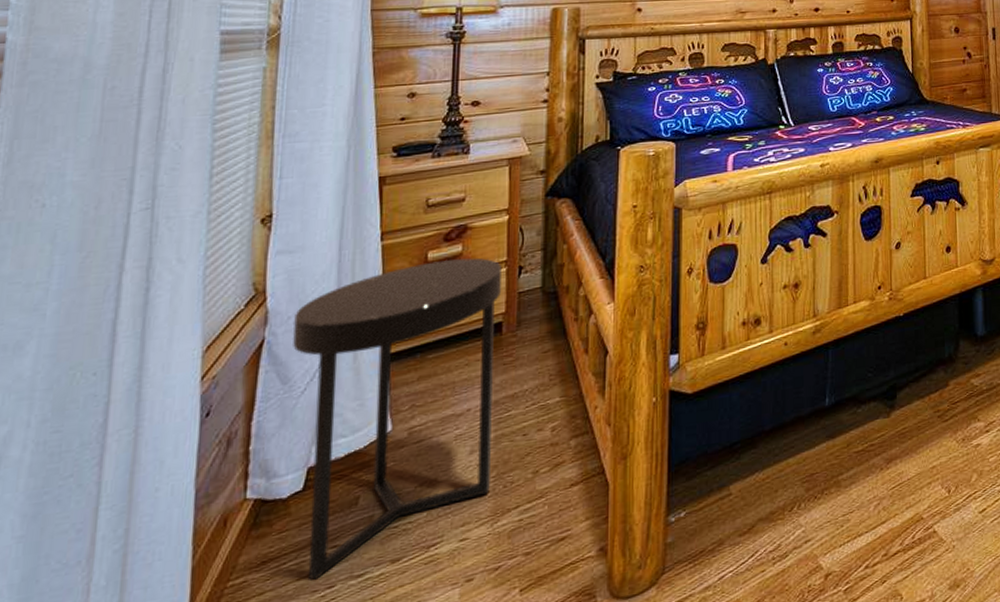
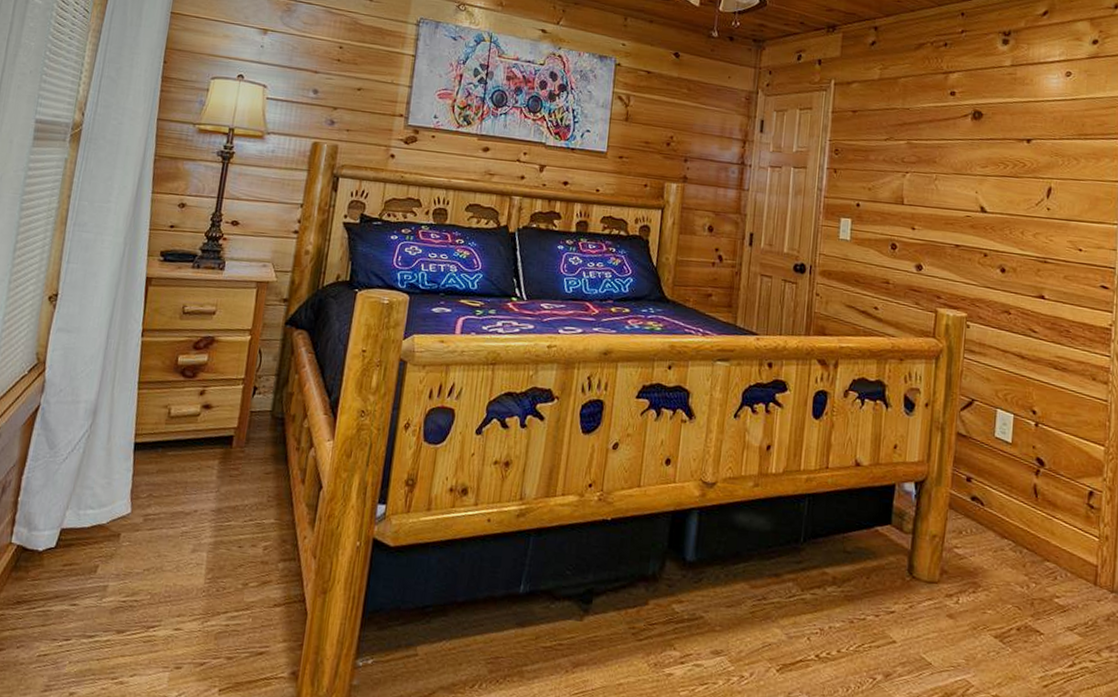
side table: present [292,258,501,580] -> none [50,365,239,630]

